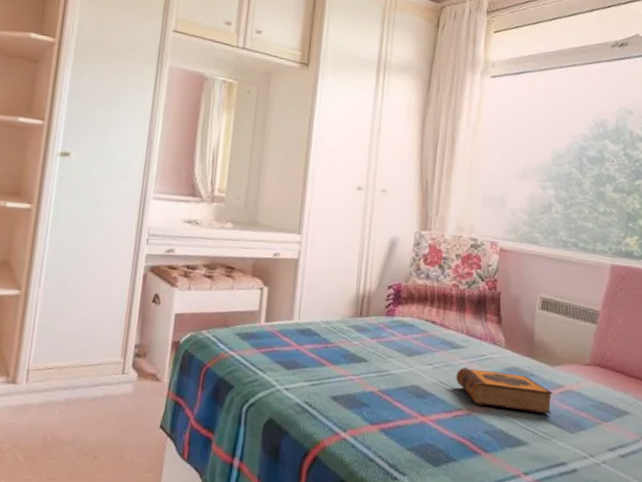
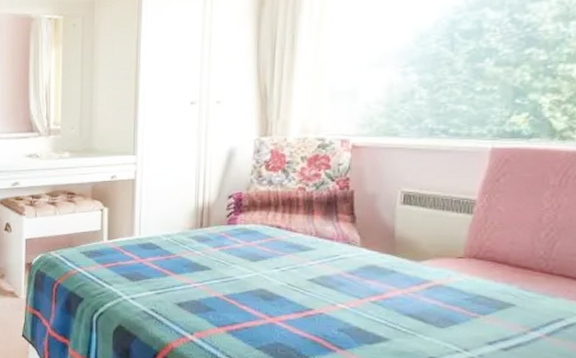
hardback book: present [456,367,553,415] -> none [306,269,418,311]

